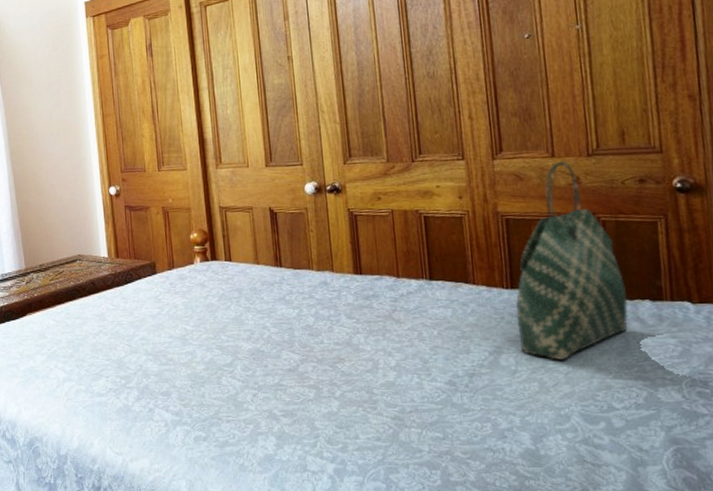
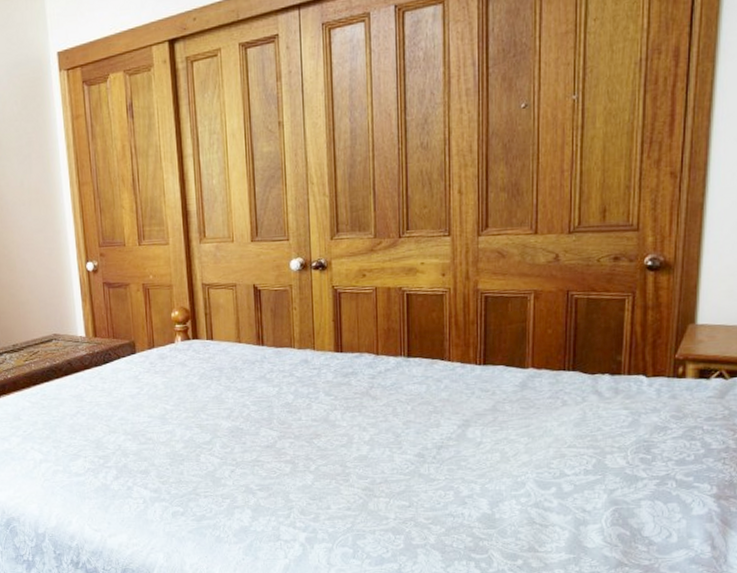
tote bag: present [516,160,629,360] -> none [486,238,589,432]

